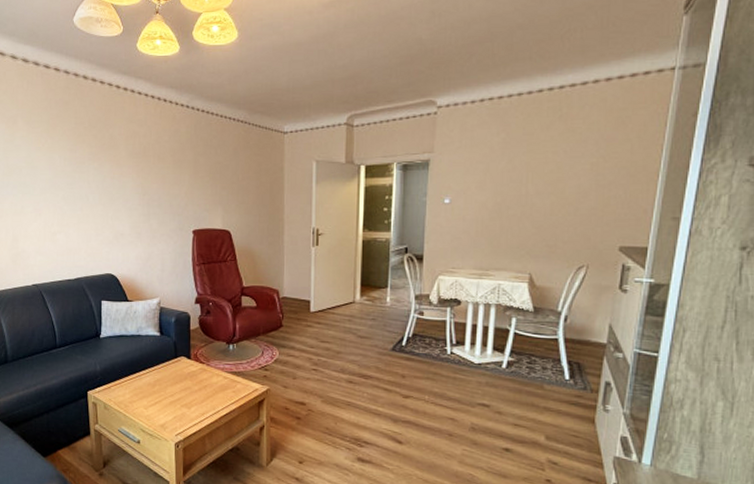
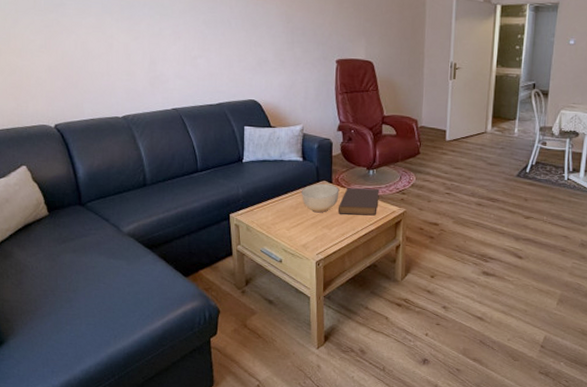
bowl: none [158,359,198,391] -> present [300,183,339,213]
book: none [197,364,240,394] -> present [337,188,380,216]

